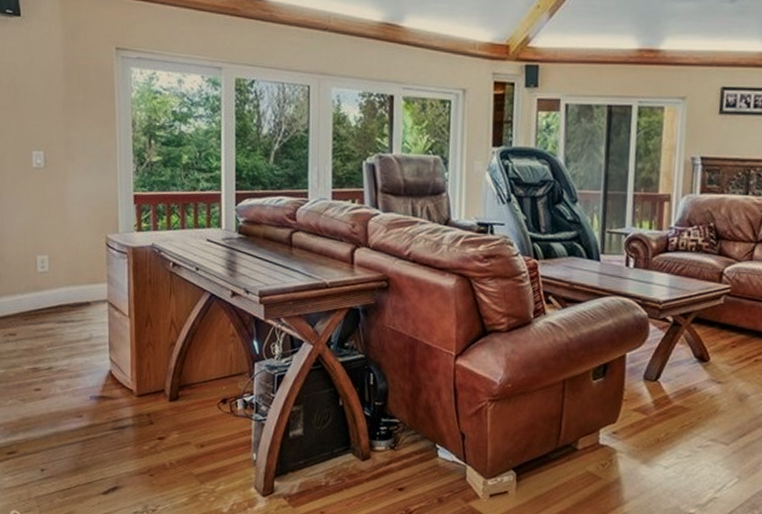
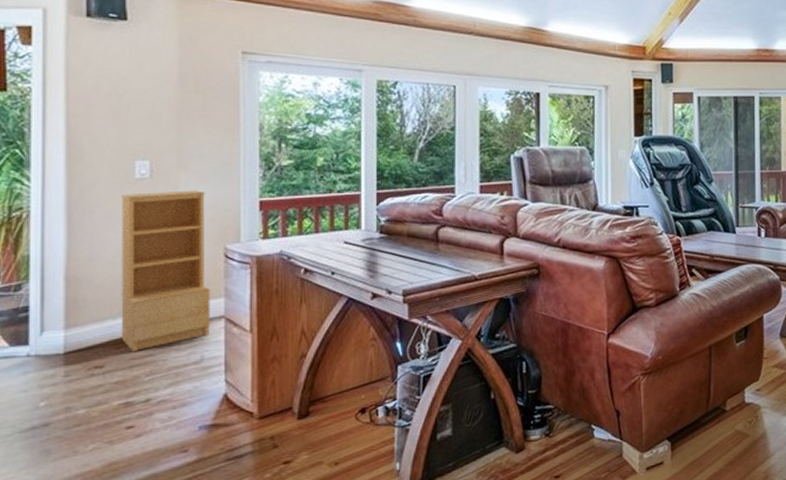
bookshelf: none [22,181,96,325] -> present [121,190,210,353]

